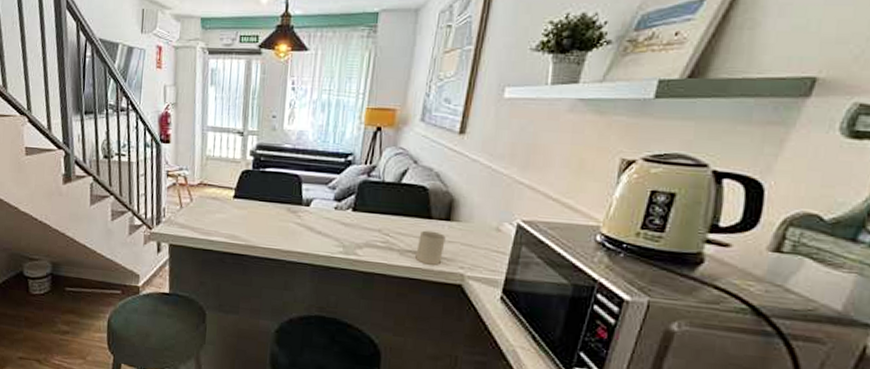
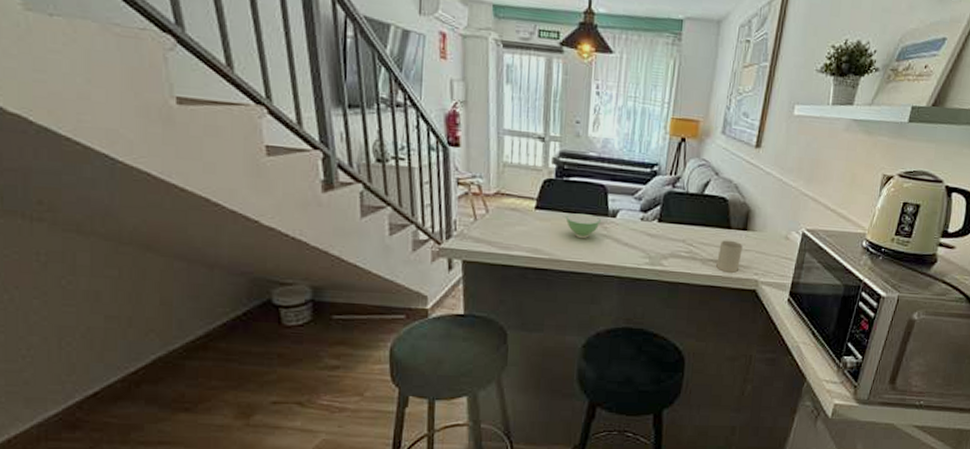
bowl: none [261,202,295,226] -> present [565,213,601,238]

